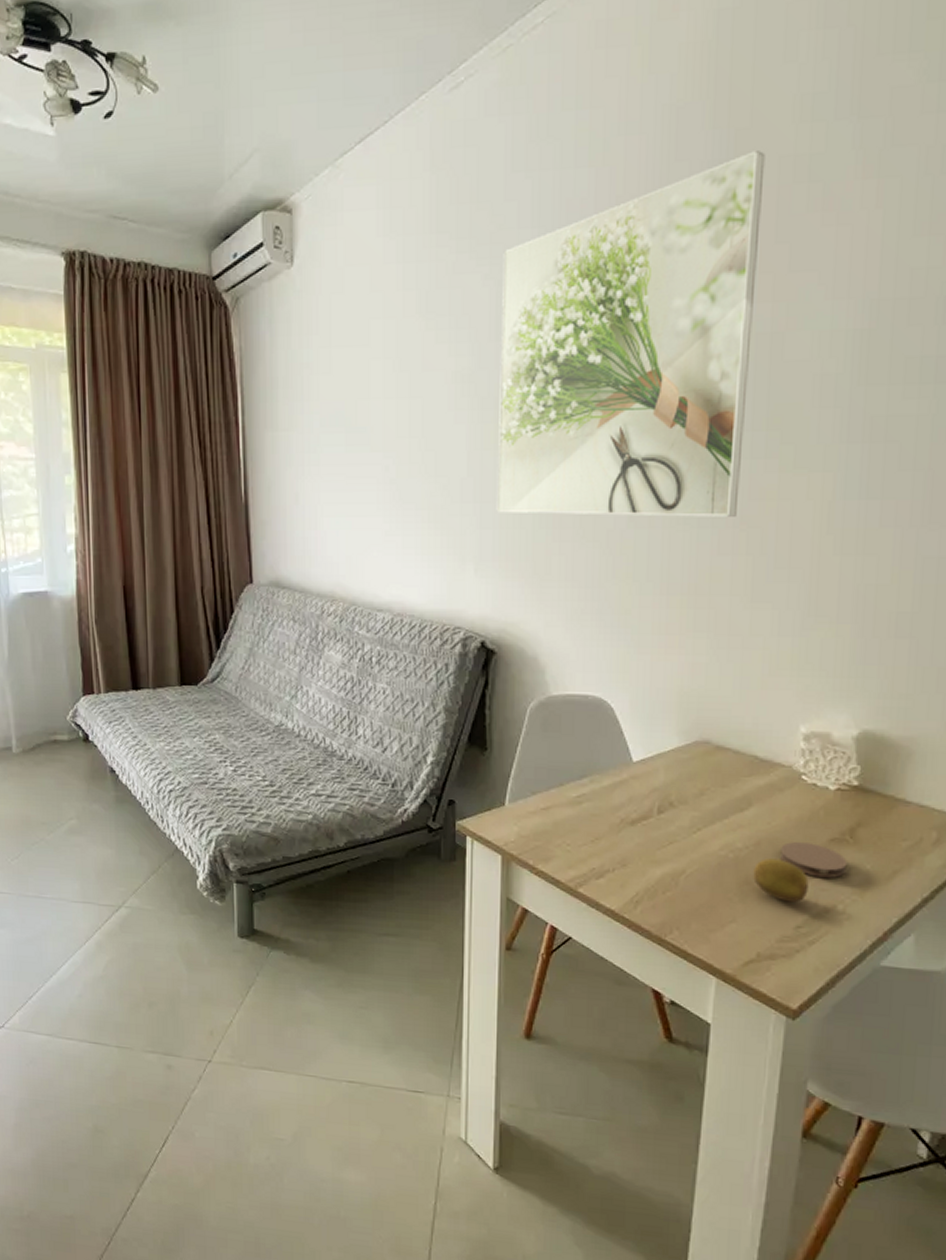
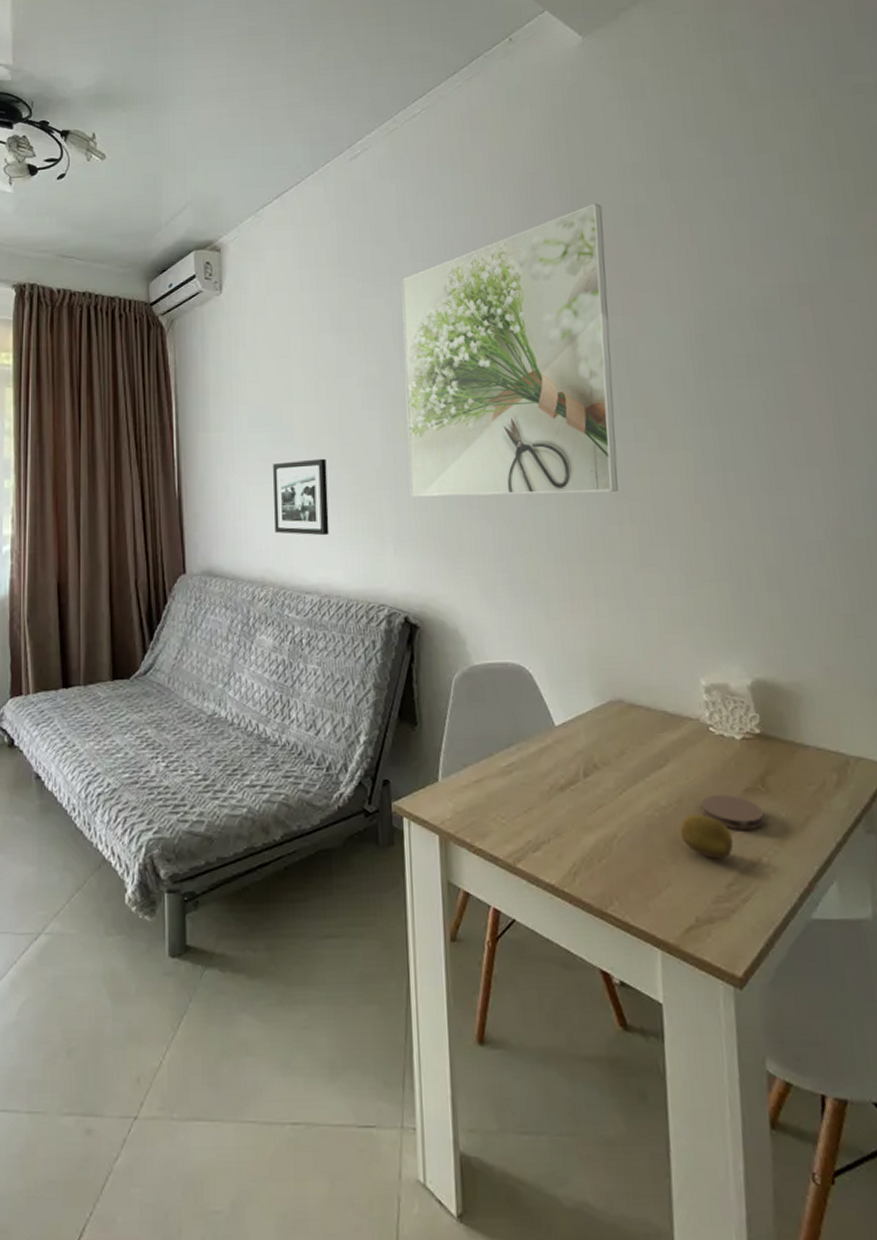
picture frame: none [347,465,405,551] -> present [273,458,329,536]

